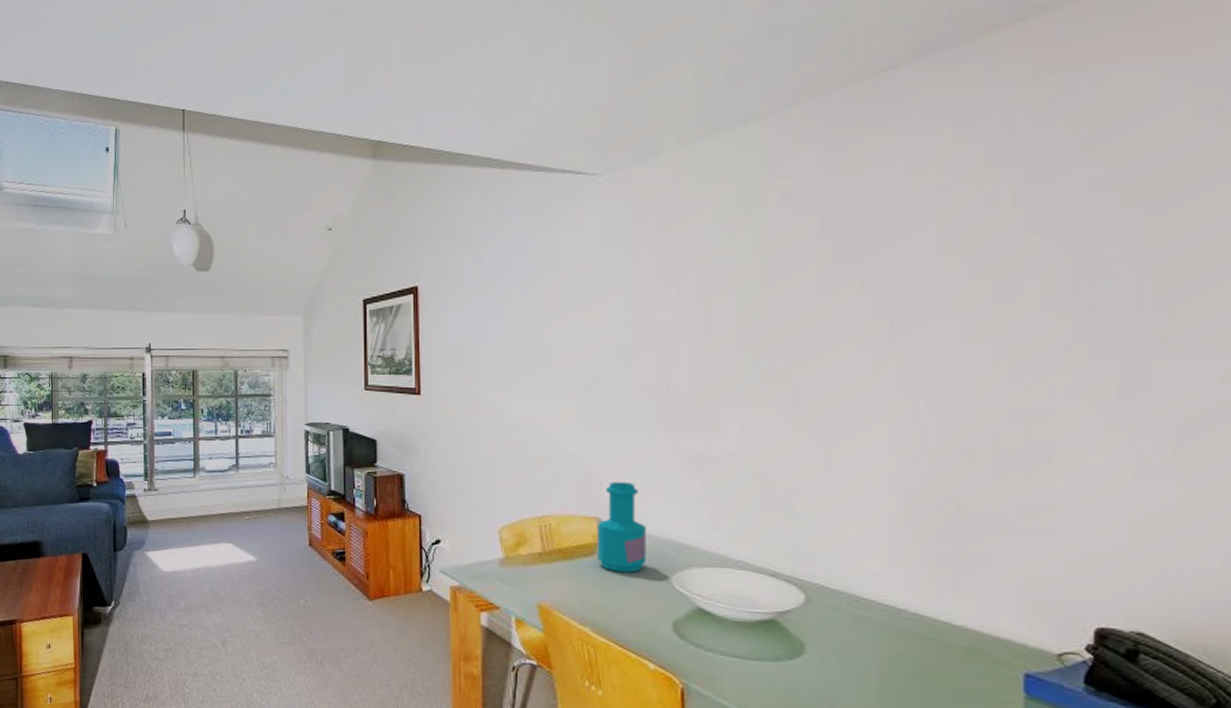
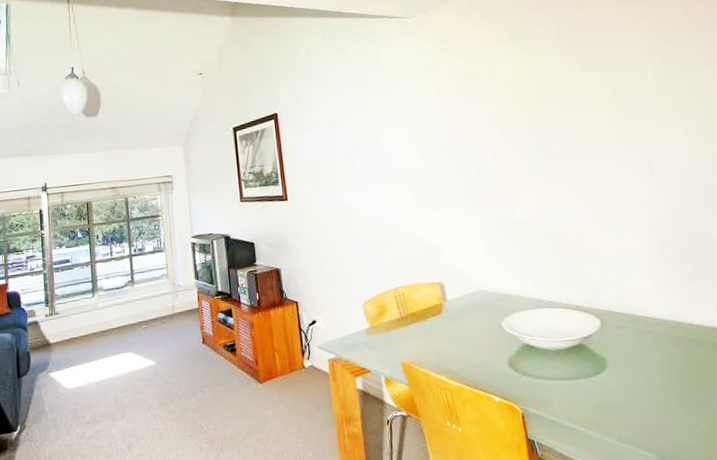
bottle: present [597,481,646,573] -> none [440,250,481,325]

